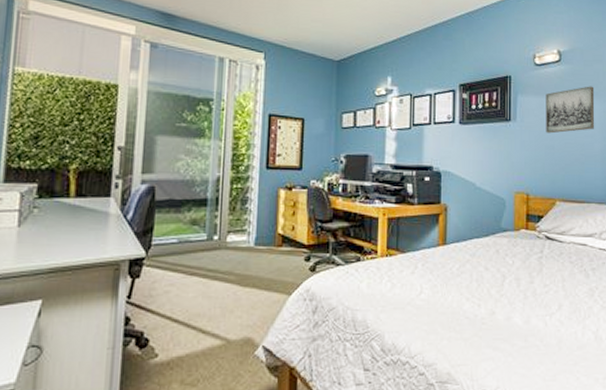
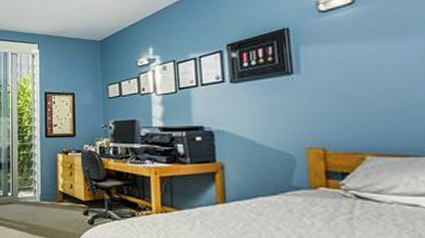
wall art: present [546,86,595,134] -> none [337,23,416,82]

